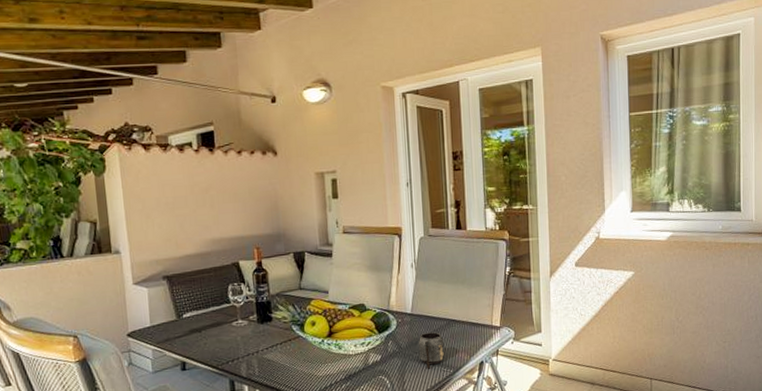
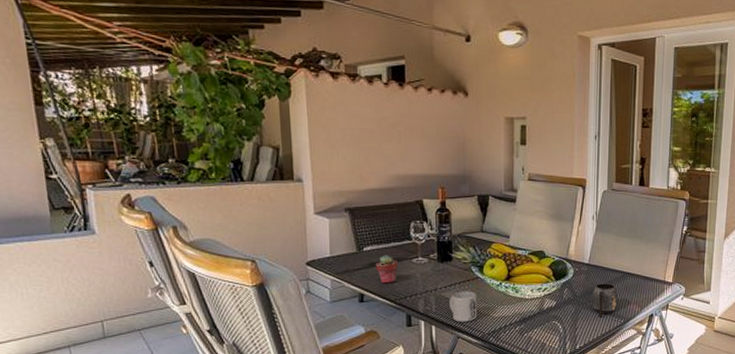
potted succulent: none [195,320,219,350] -> present [375,255,399,284]
mug: none [272,351,302,384] -> present [450,291,477,322]

